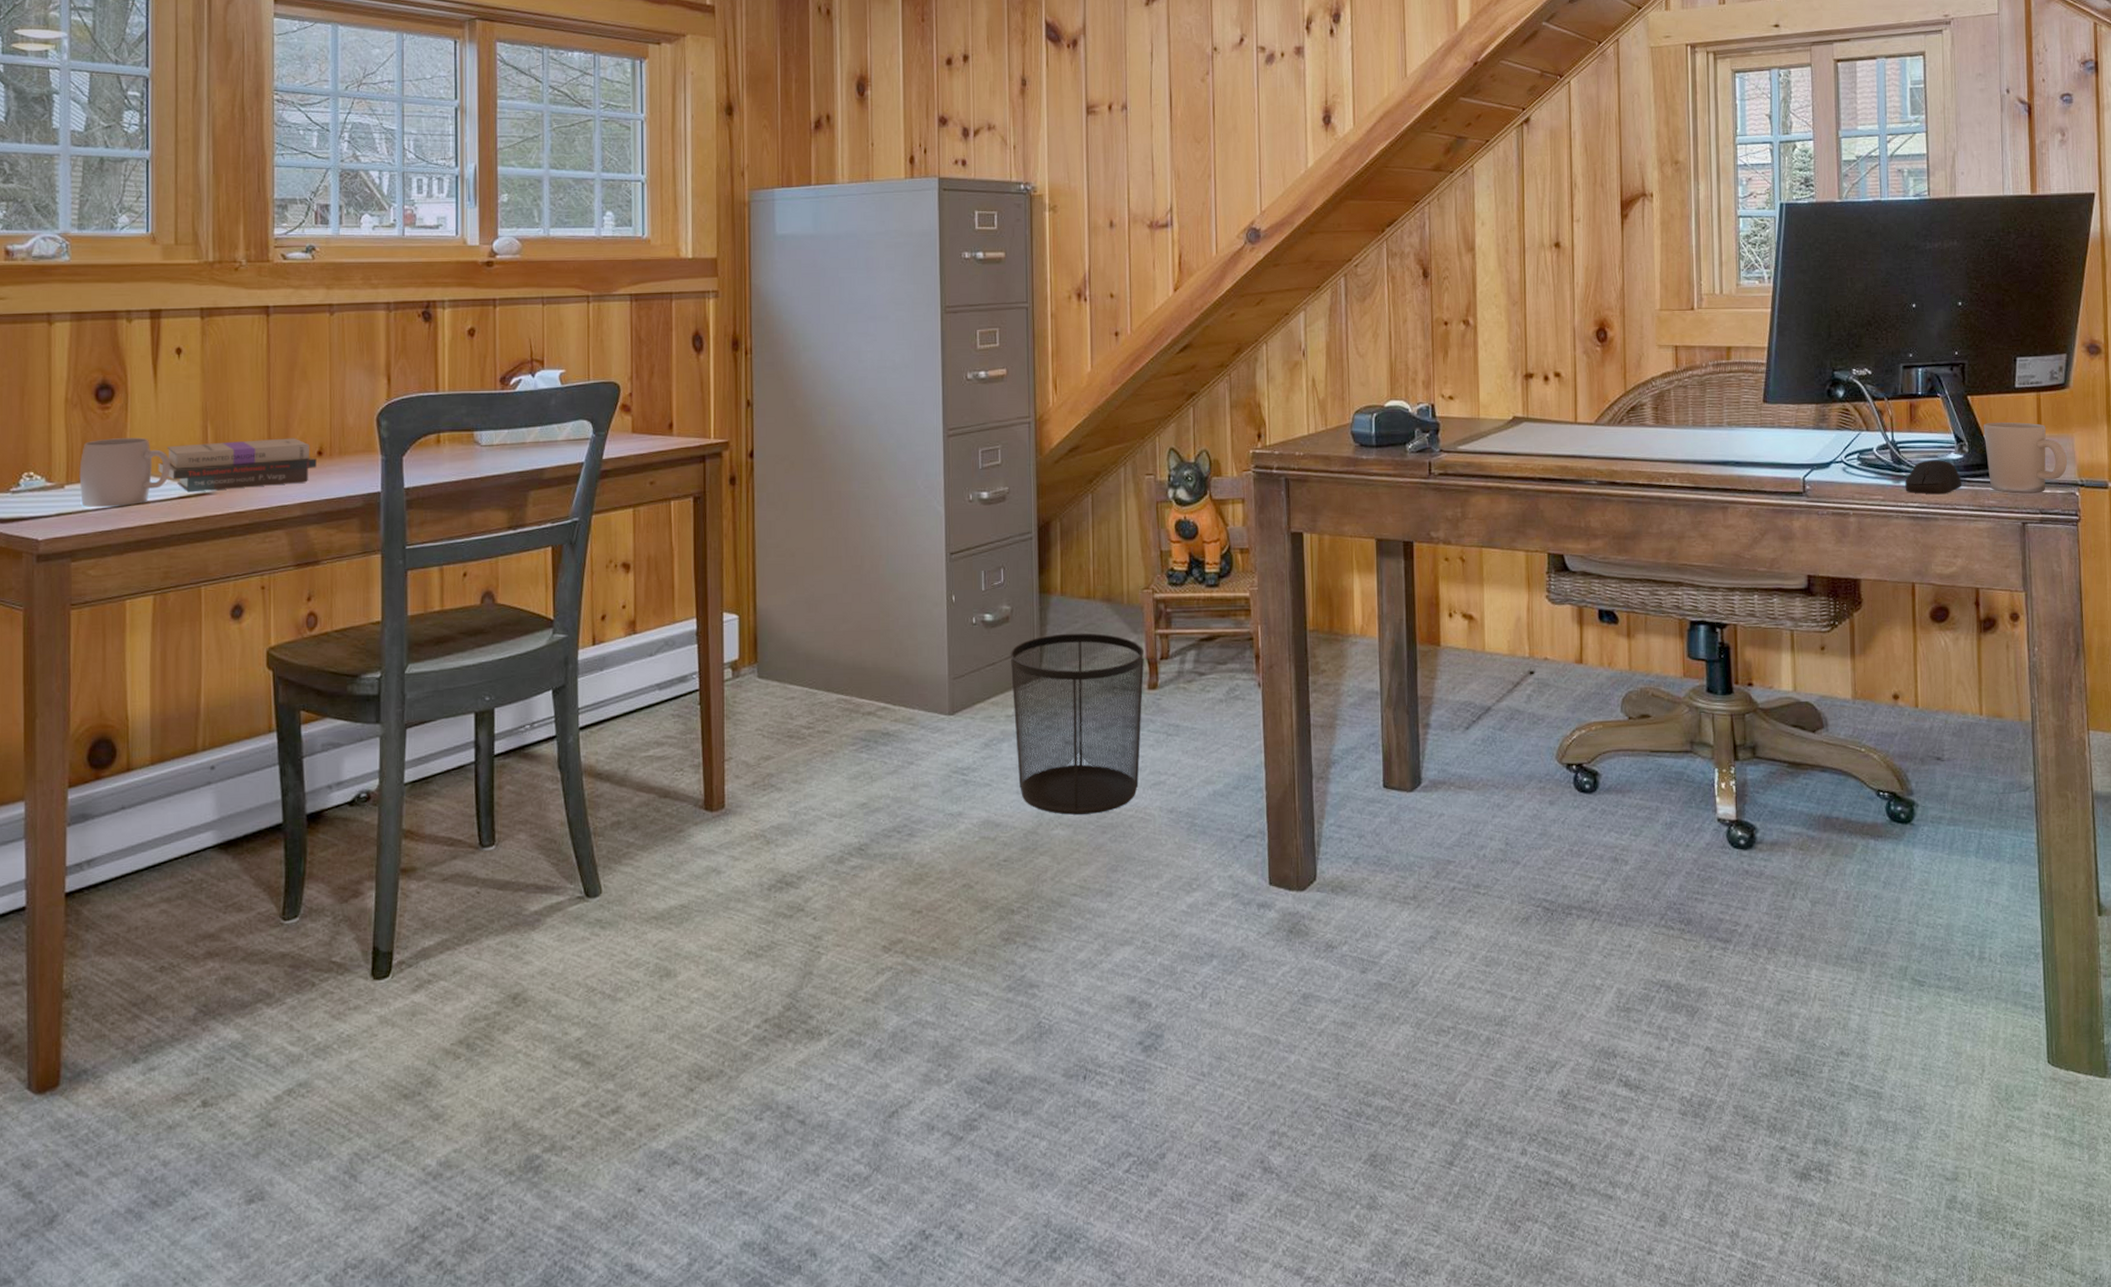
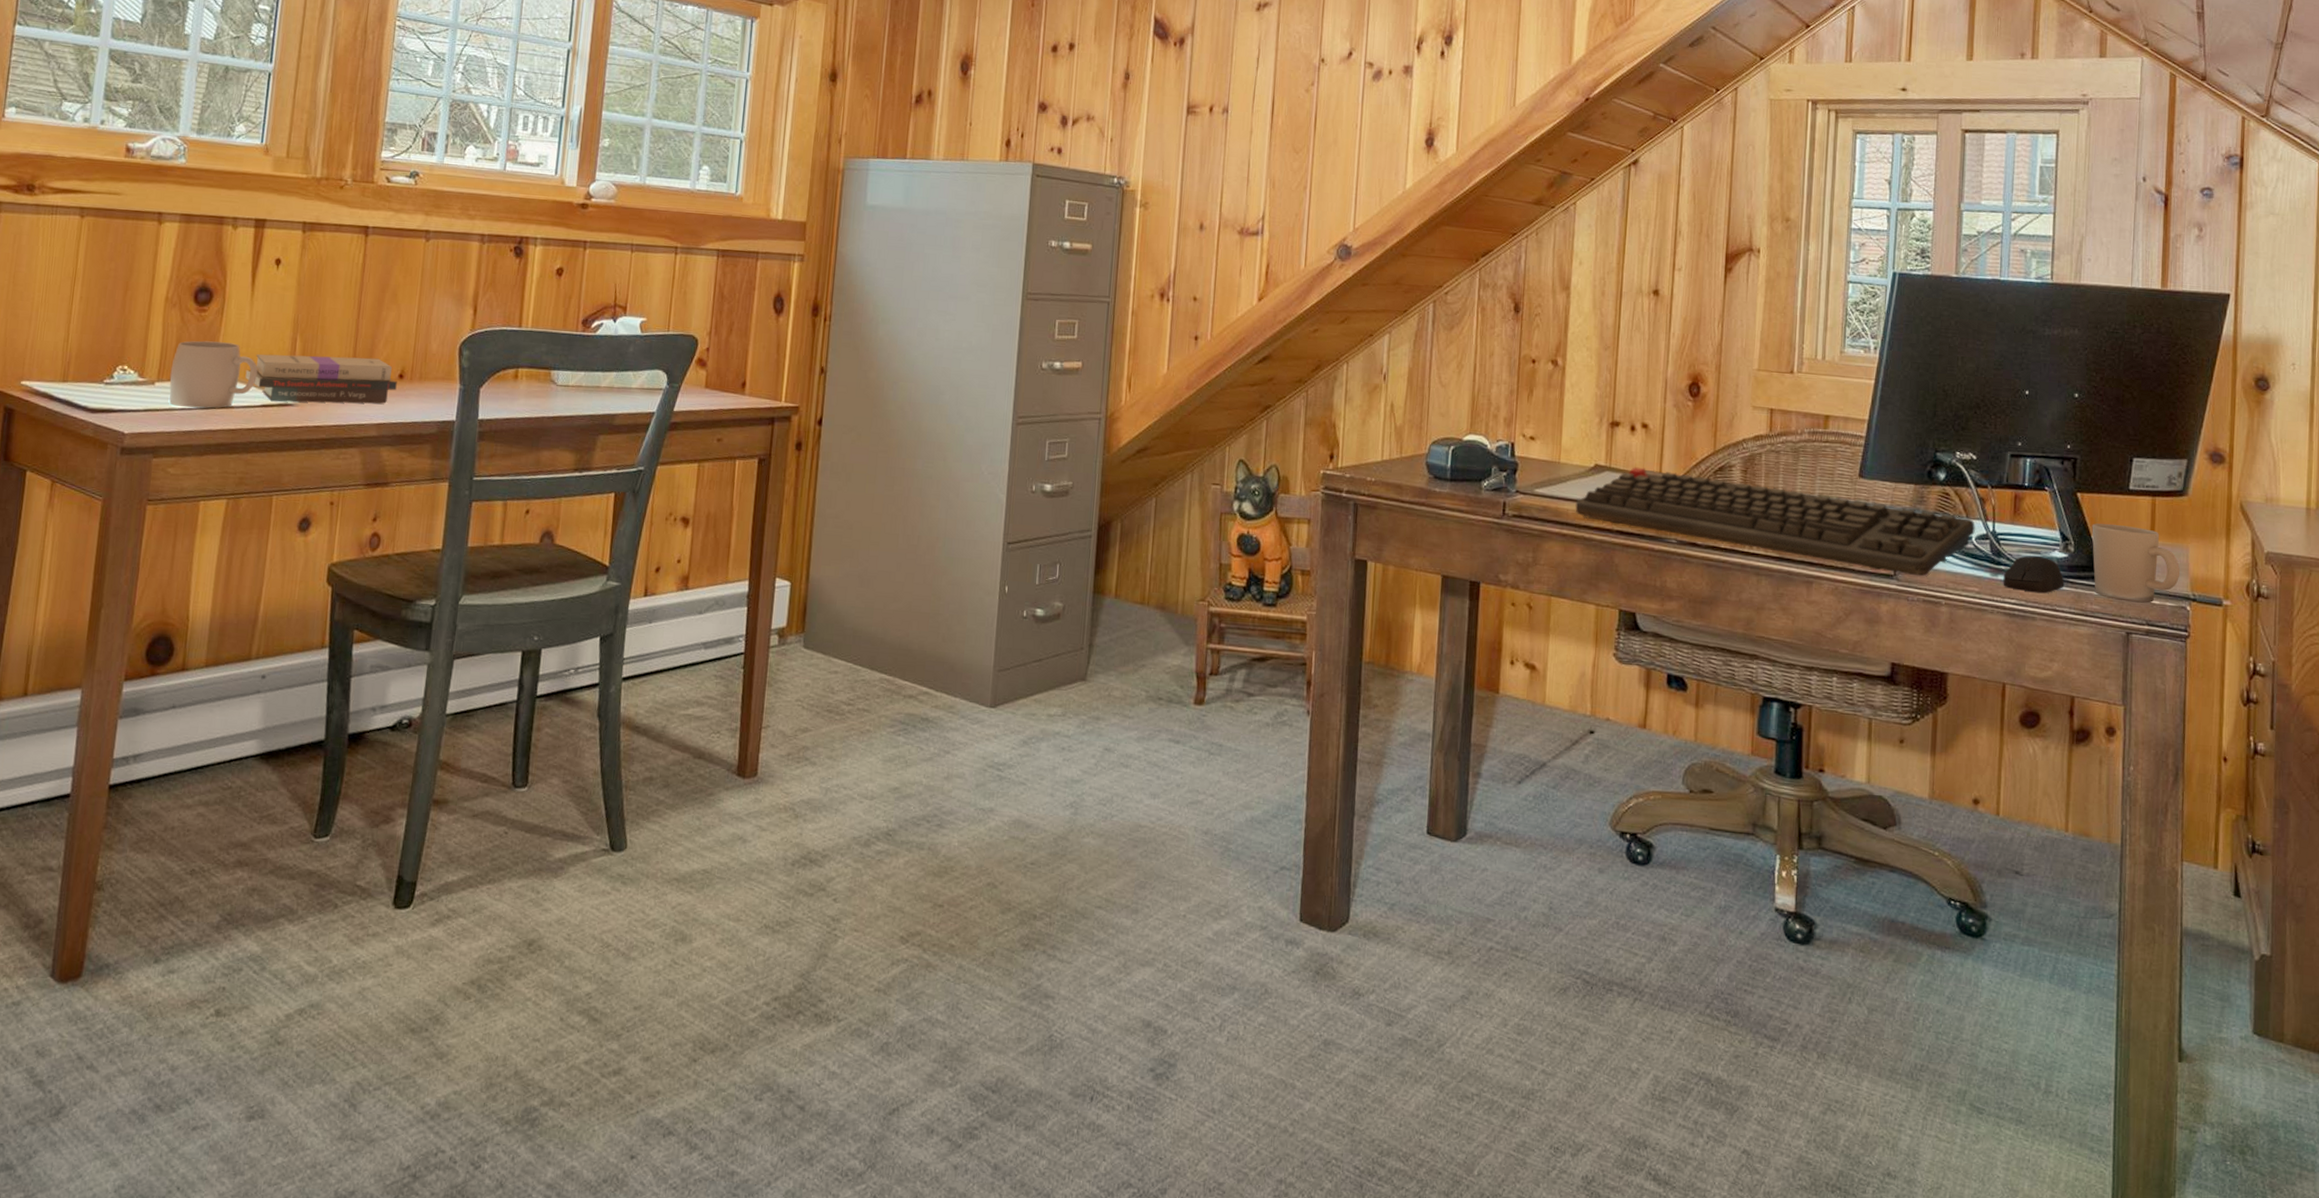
waste bin: present [1010,633,1145,815] -> none [1054,637,1194,826]
computer keyboard: none [1498,415,1876,491] -> present [1575,467,1975,577]

